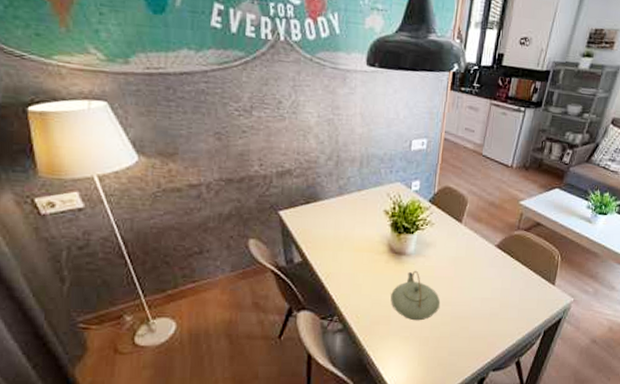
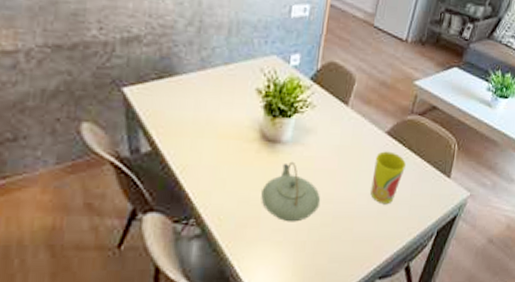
cup: none [483,262,514,308] -> present [370,151,406,205]

